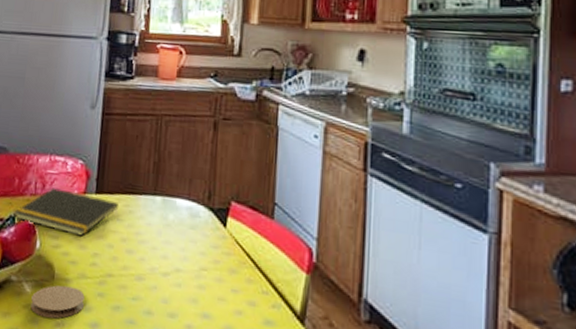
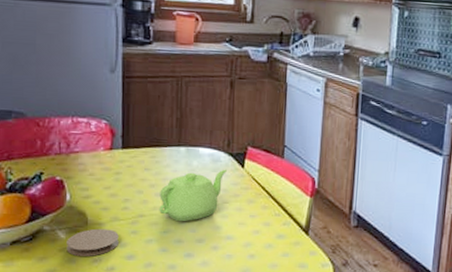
notepad: present [13,188,118,237] -> none [39,146,145,186]
teapot: none [129,227,206,289] -> present [159,169,227,222]

